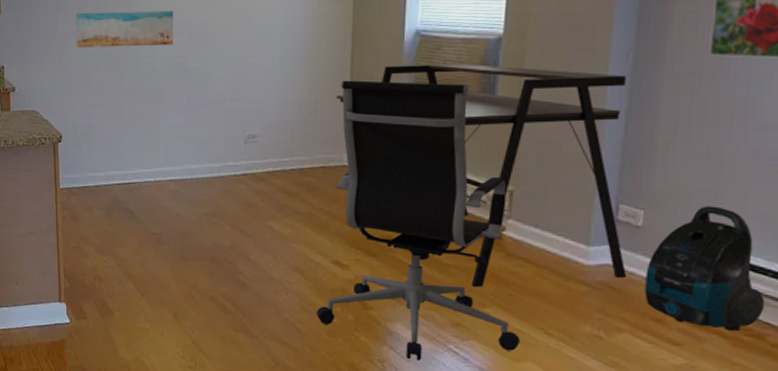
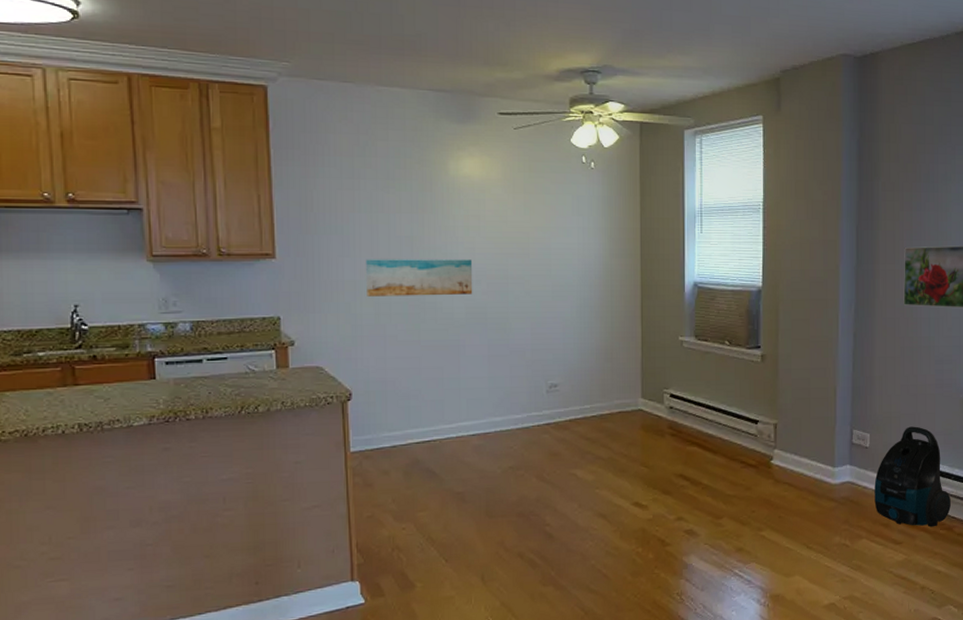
office chair: present [316,80,520,361] -> none [620,328,789,589]
desk: present [336,63,627,288] -> none [629,312,862,514]

